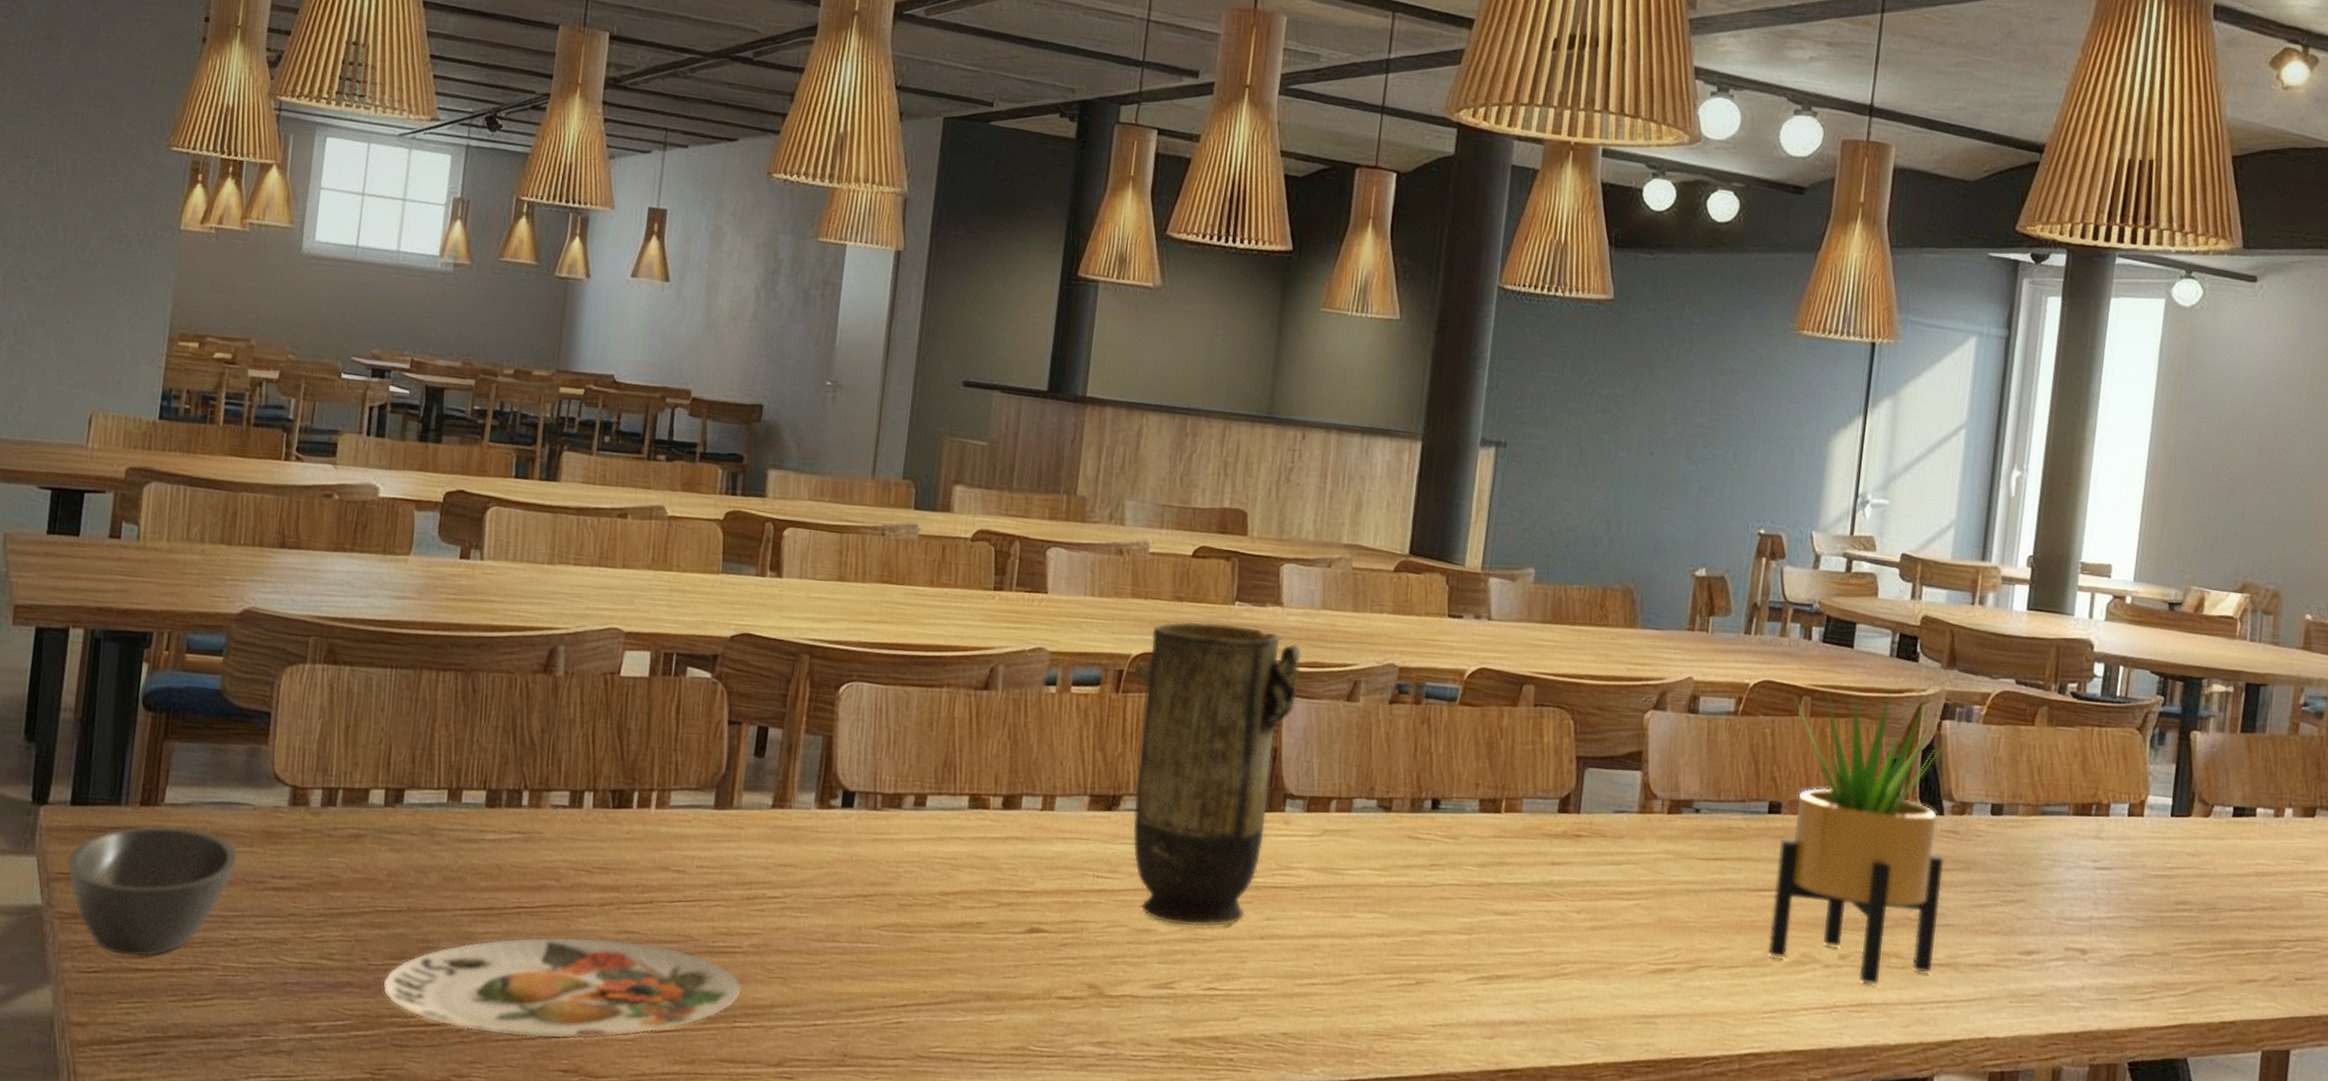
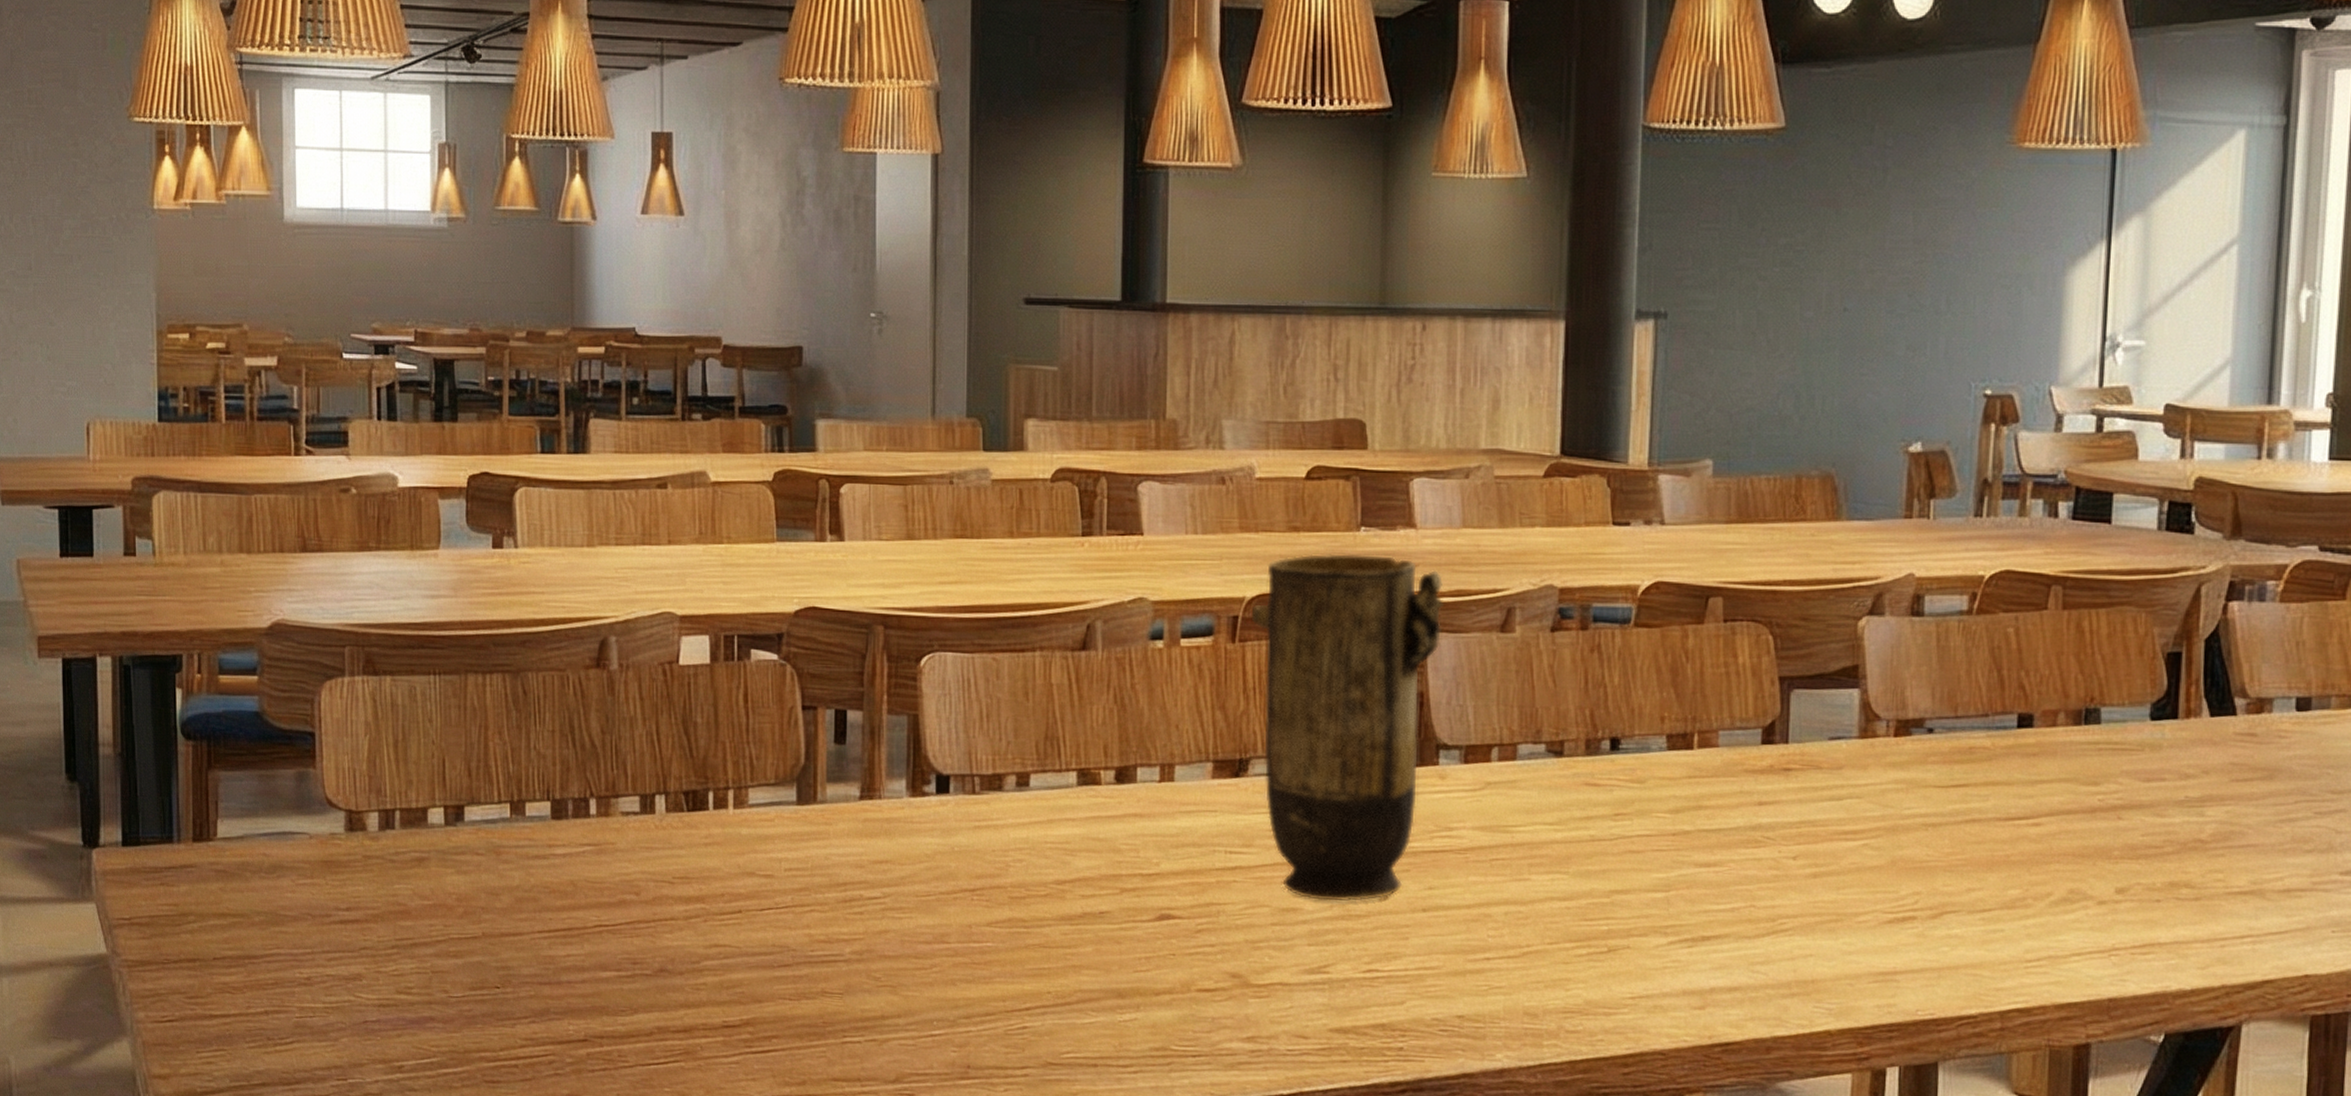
bowl: present [67,826,237,957] -> none [127,862,299,1002]
plate: present [382,937,741,1039] -> none [466,954,847,1066]
potted plant: present [1768,686,1961,986] -> none [2027,566,2253,922]

